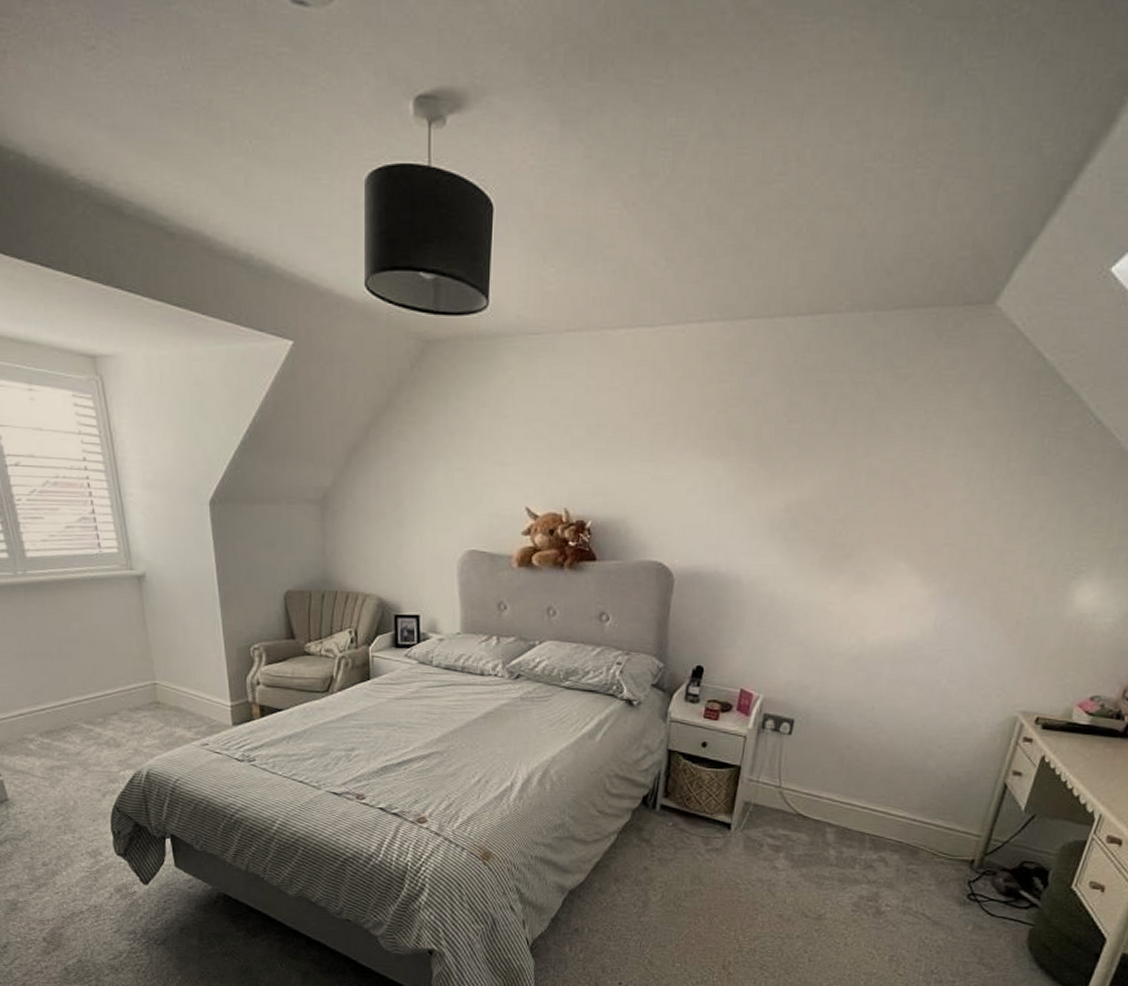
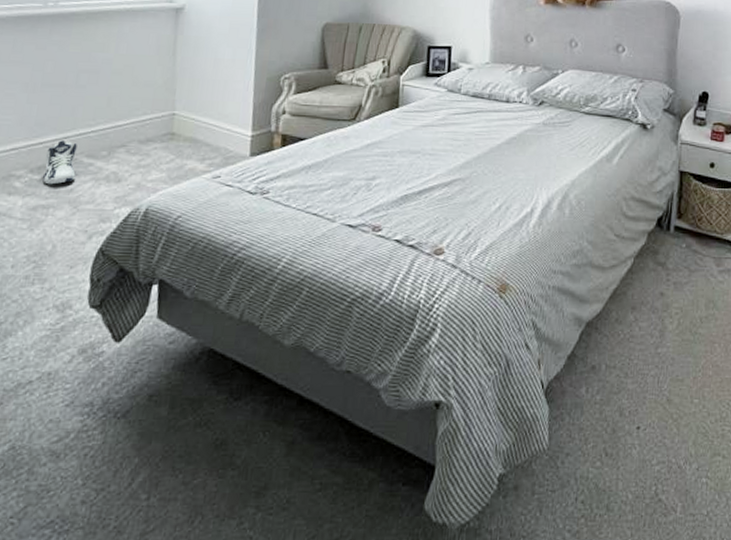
sneaker: none [50,707,80,748] -> present [42,140,77,185]

